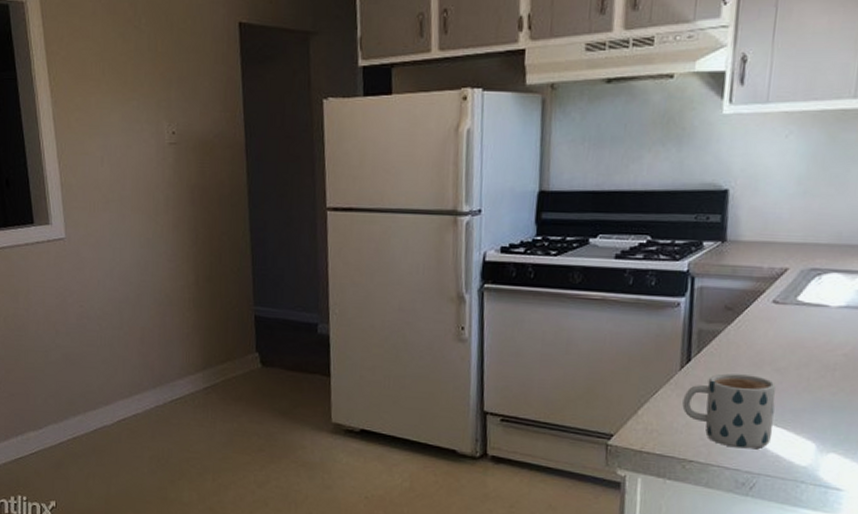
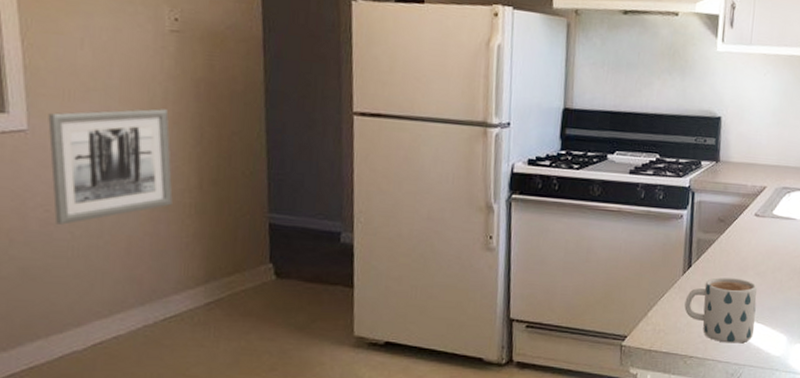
wall art: none [80,214,175,318] -> present [48,108,173,225]

